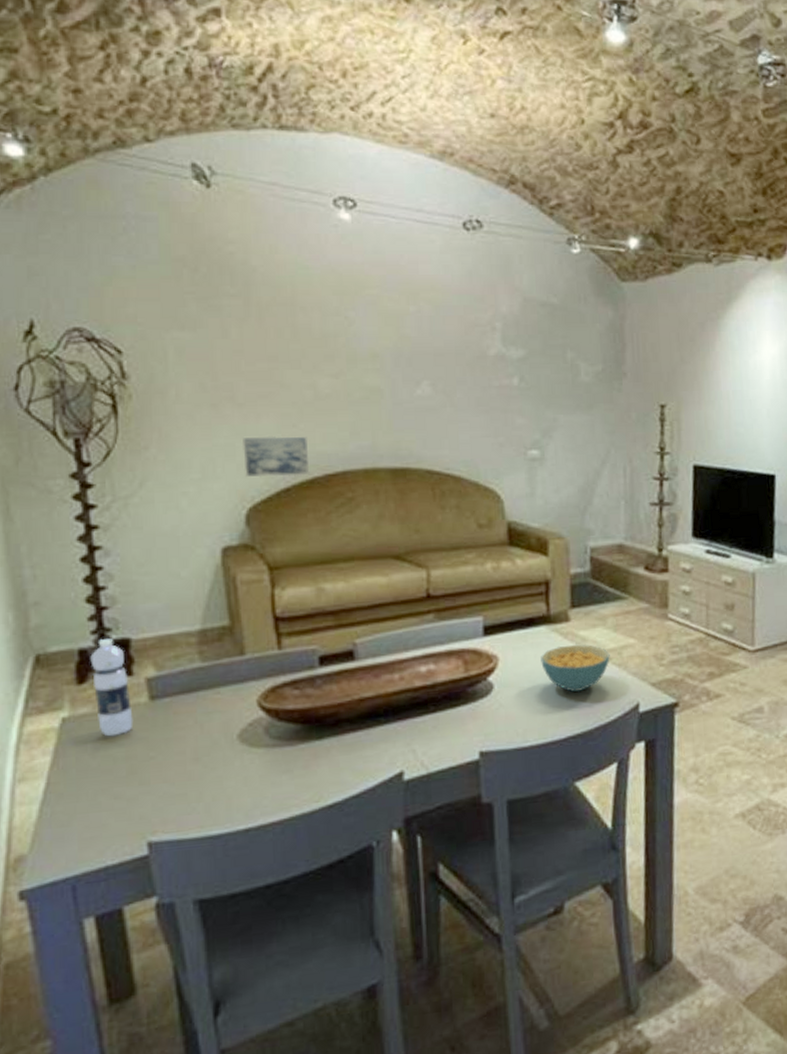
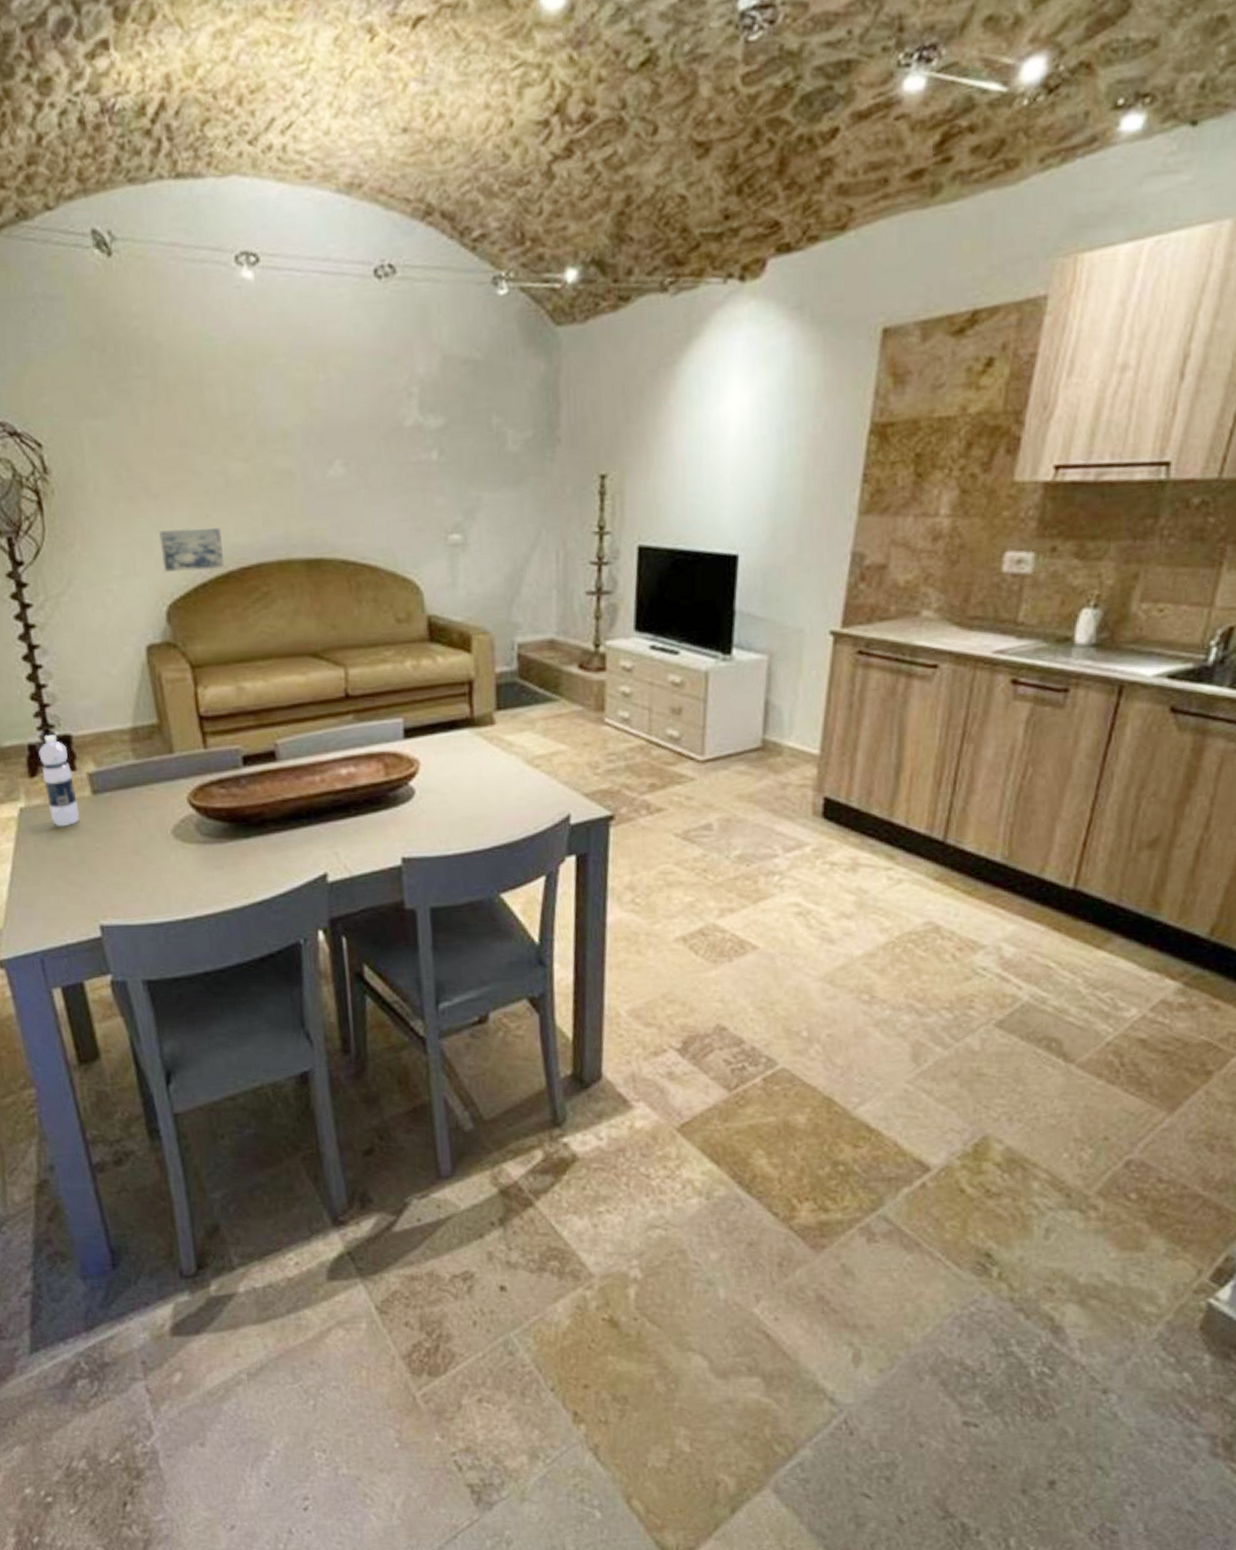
cereal bowl: present [541,644,610,693] -> none [464,749,539,801]

